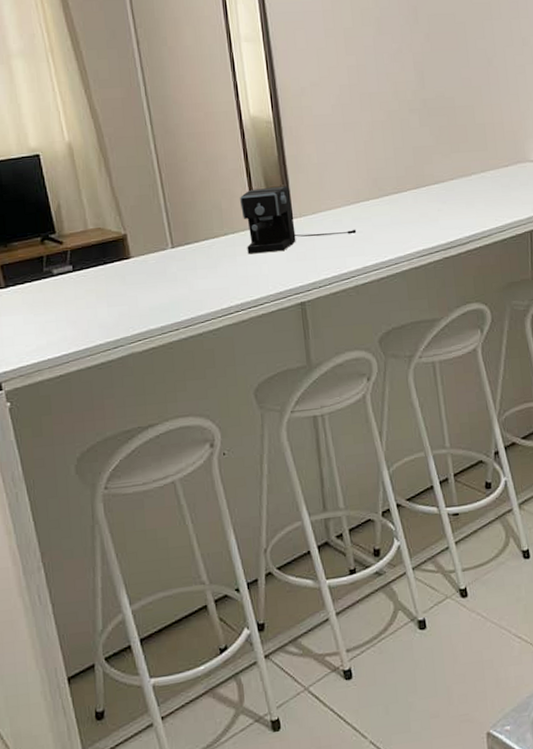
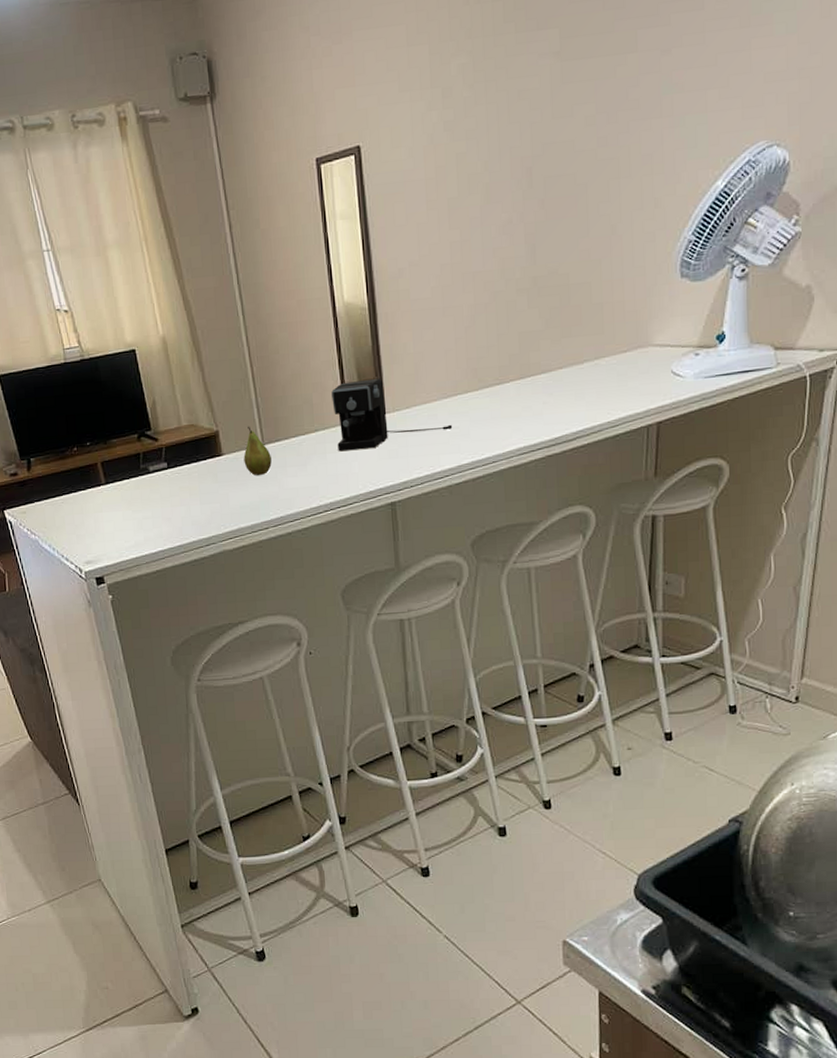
fruit: none [152,229,182,279] -> present [243,426,272,476]

